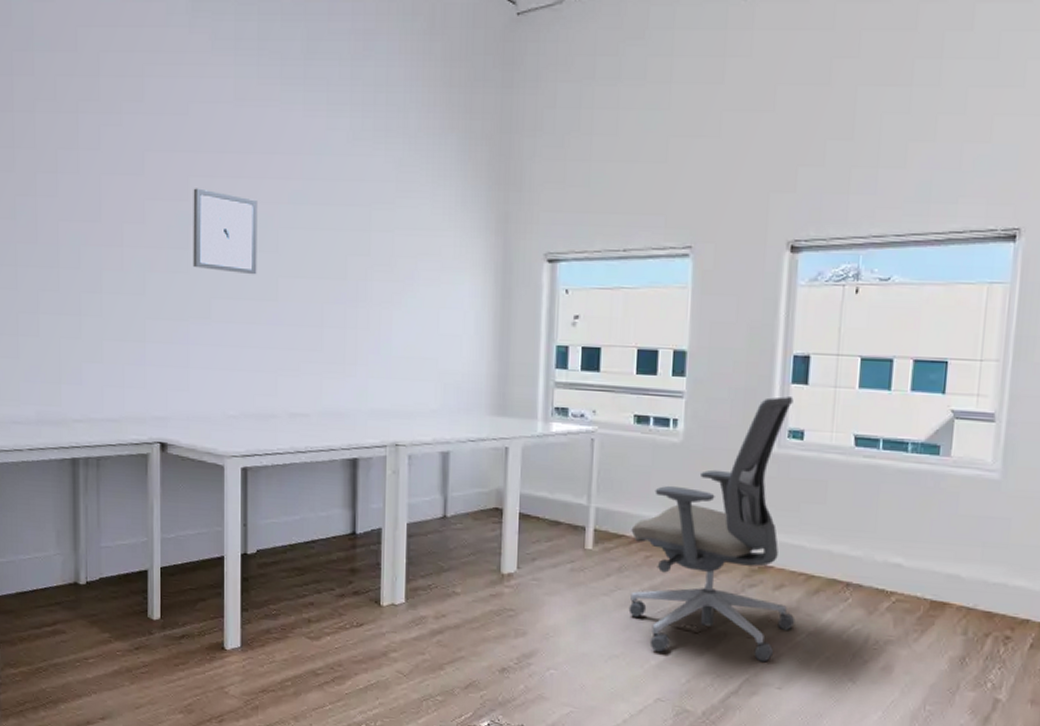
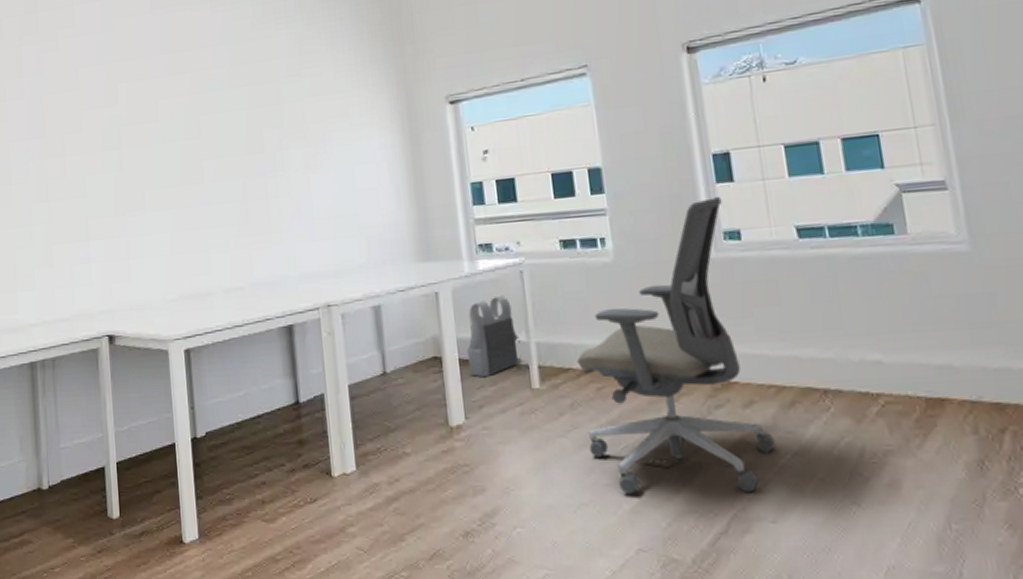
wall art: present [193,188,258,275] -> none [121,92,183,165]
body armor vest: none [527,458,581,533] -> present [466,295,522,378]

